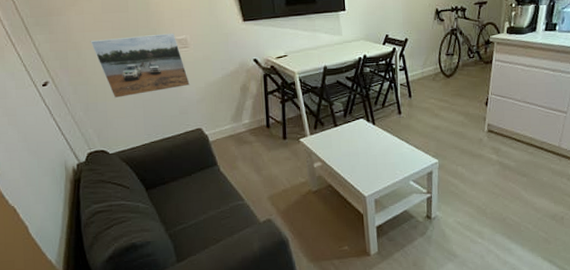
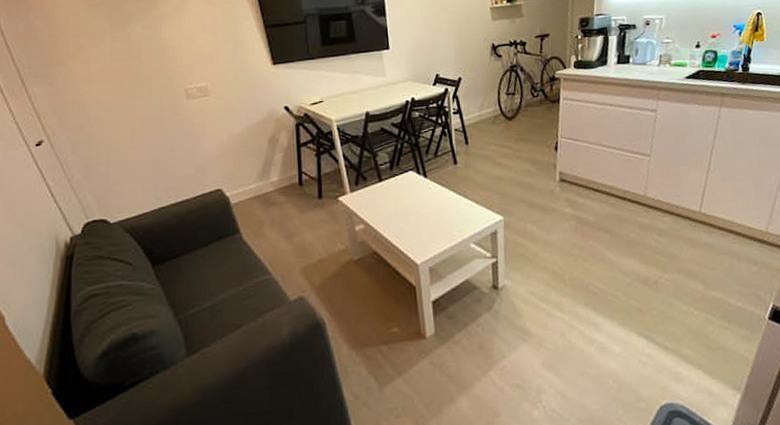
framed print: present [90,33,190,99] -> none [95,80,209,158]

